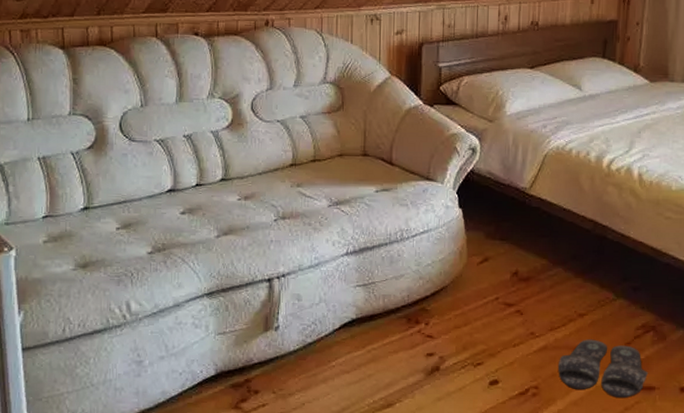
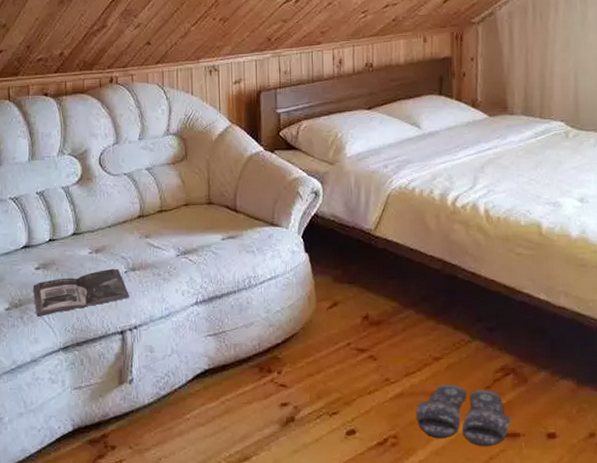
magazine: none [177,216,278,262] -> present [32,268,129,317]

